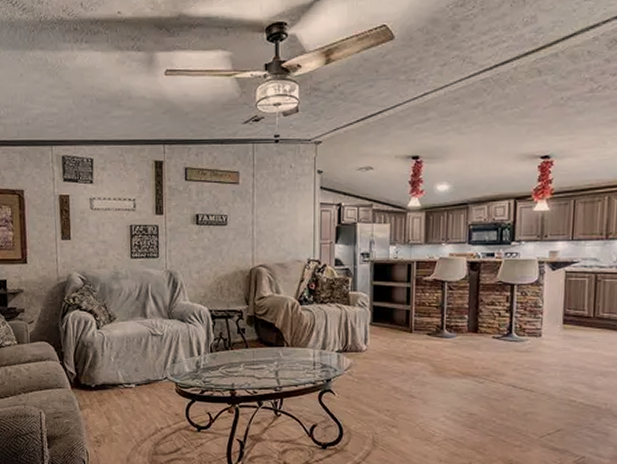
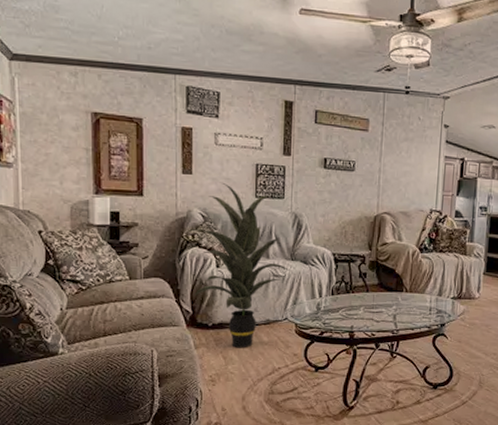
indoor plant: none [67,245,168,409] -> present [186,182,290,348]

